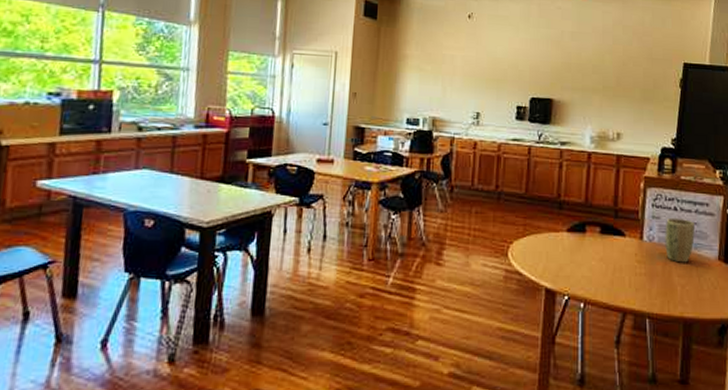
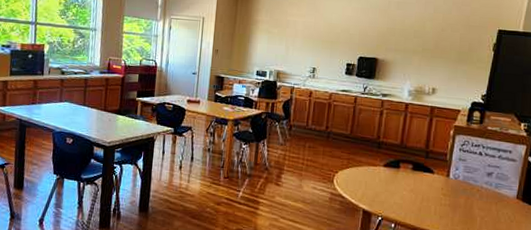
plant pot: present [665,217,695,263] -> none [469,160,497,199]

